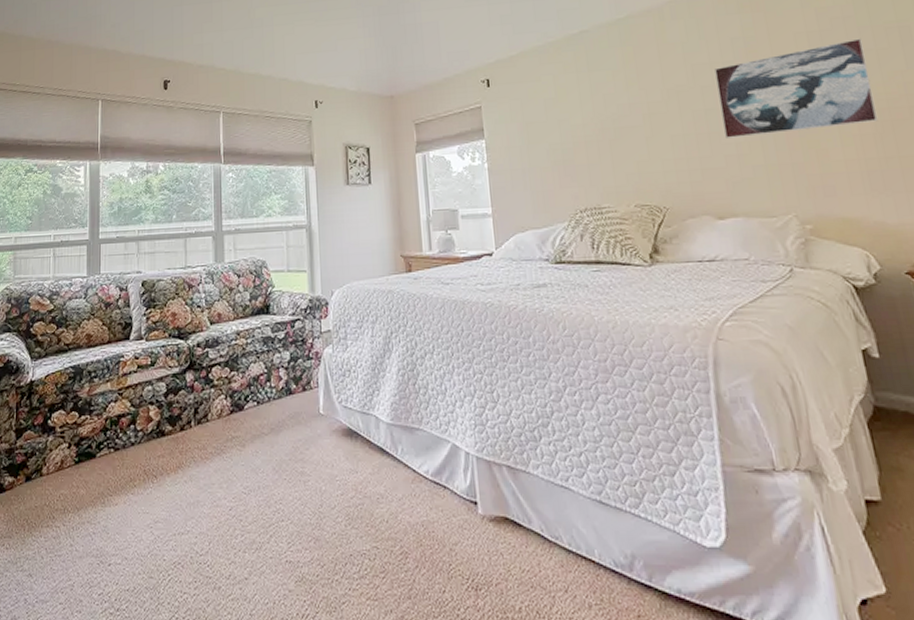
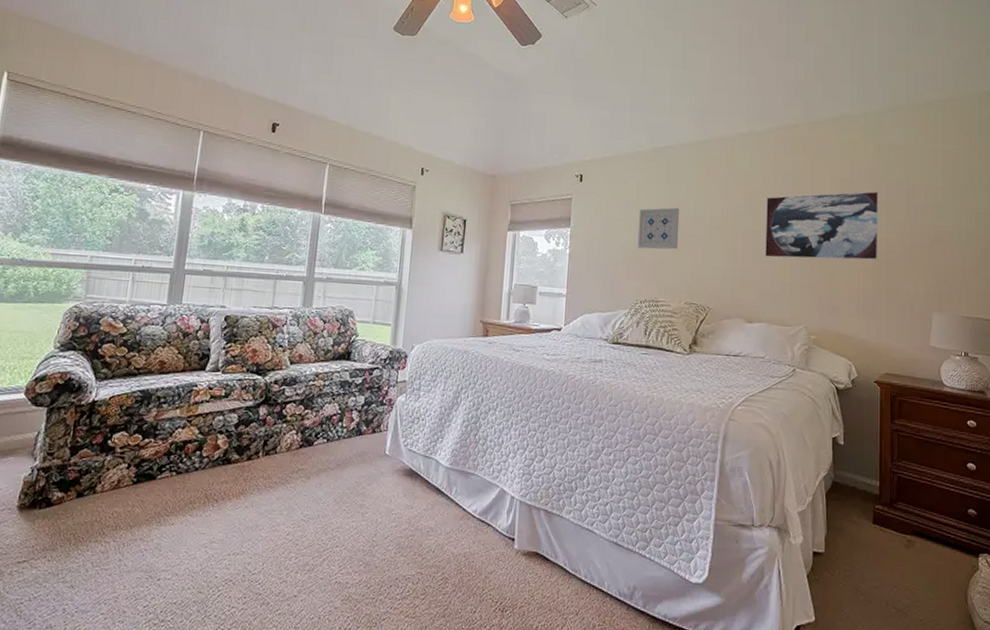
wall art: none [561,97,615,151] -> present [637,207,680,250]

